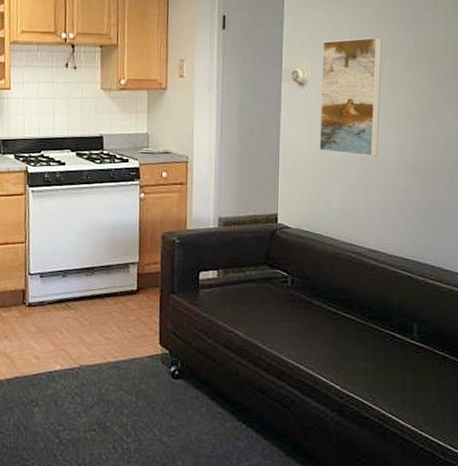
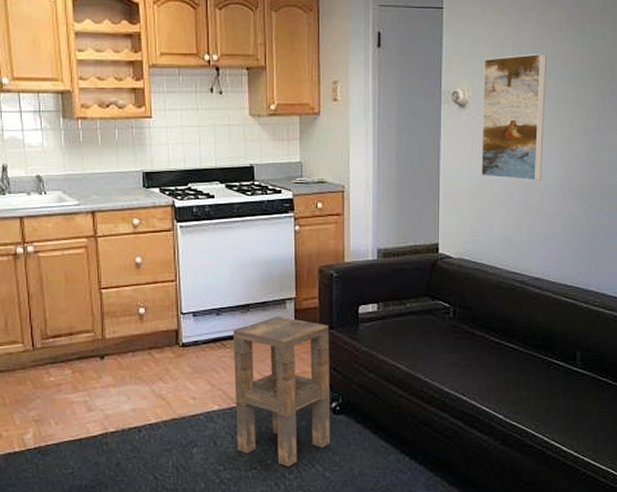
side table: none [77,280,171,430] -> present [233,317,331,467]

